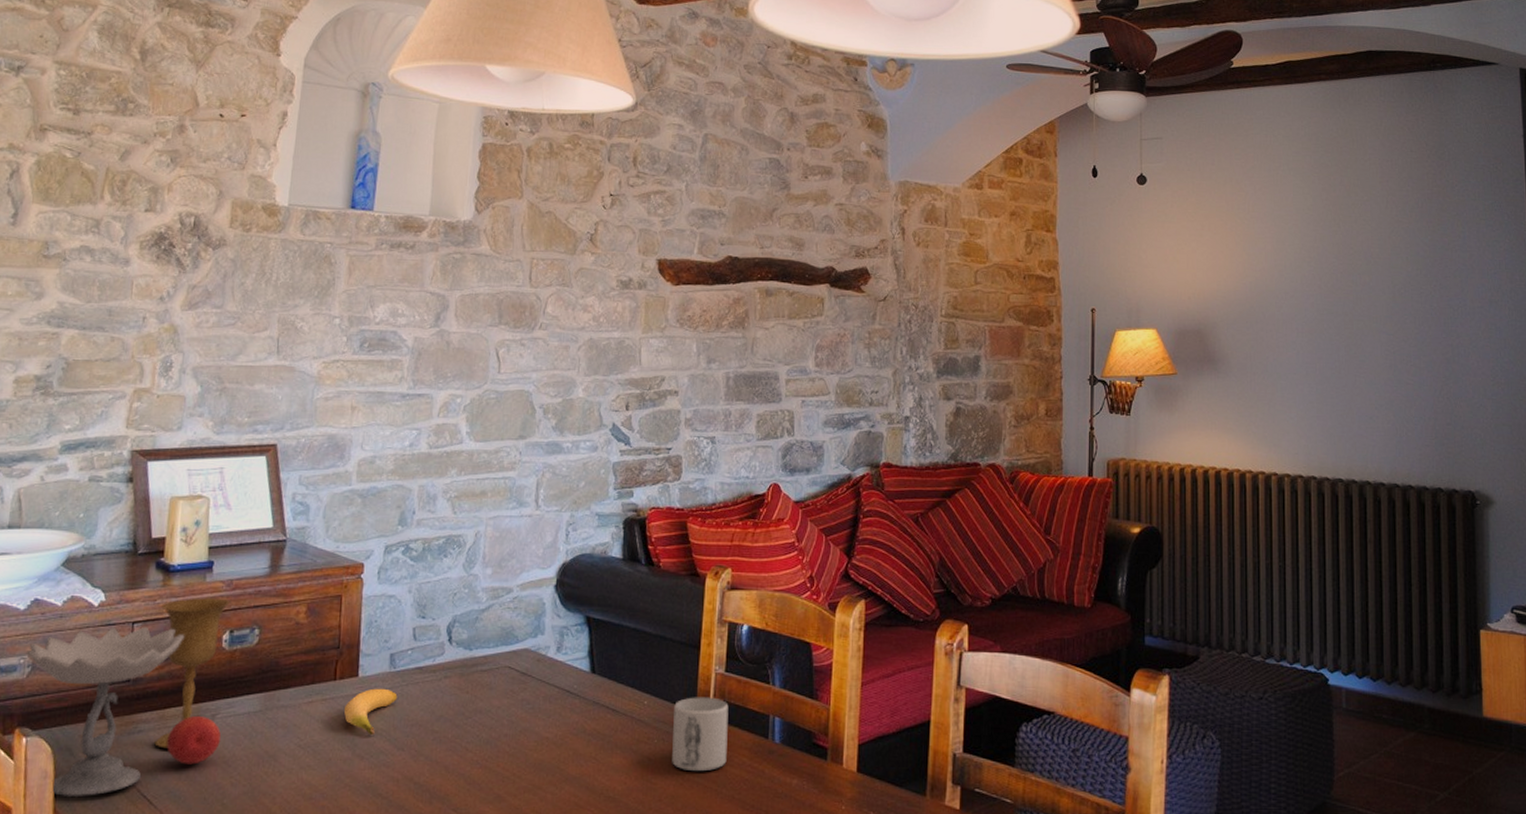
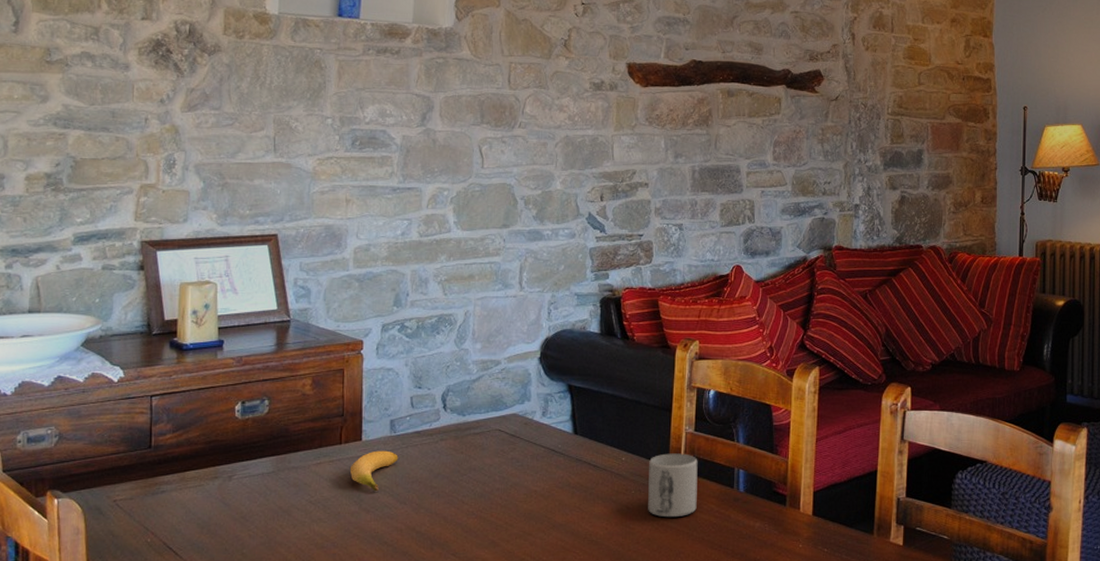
goblet: present [25,598,230,796] -> none [52,373,241,549]

